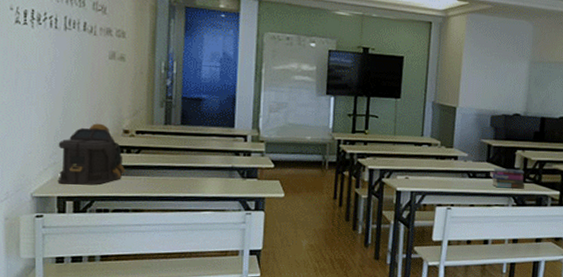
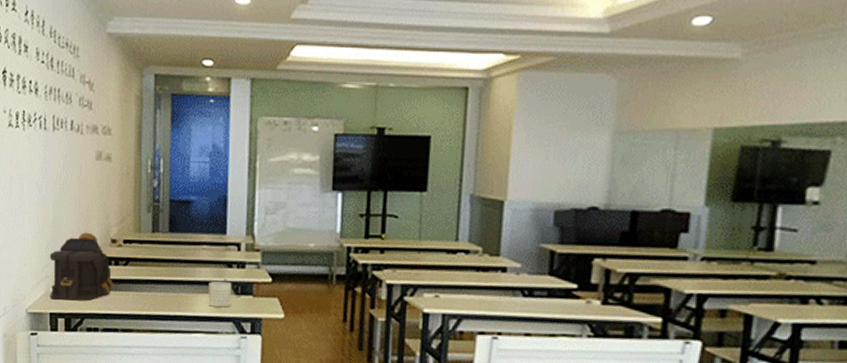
mug: none [217,166,239,189] -> present [208,281,232,308]
books: present [490,168,524,189] -> none [554,283,606,313]

